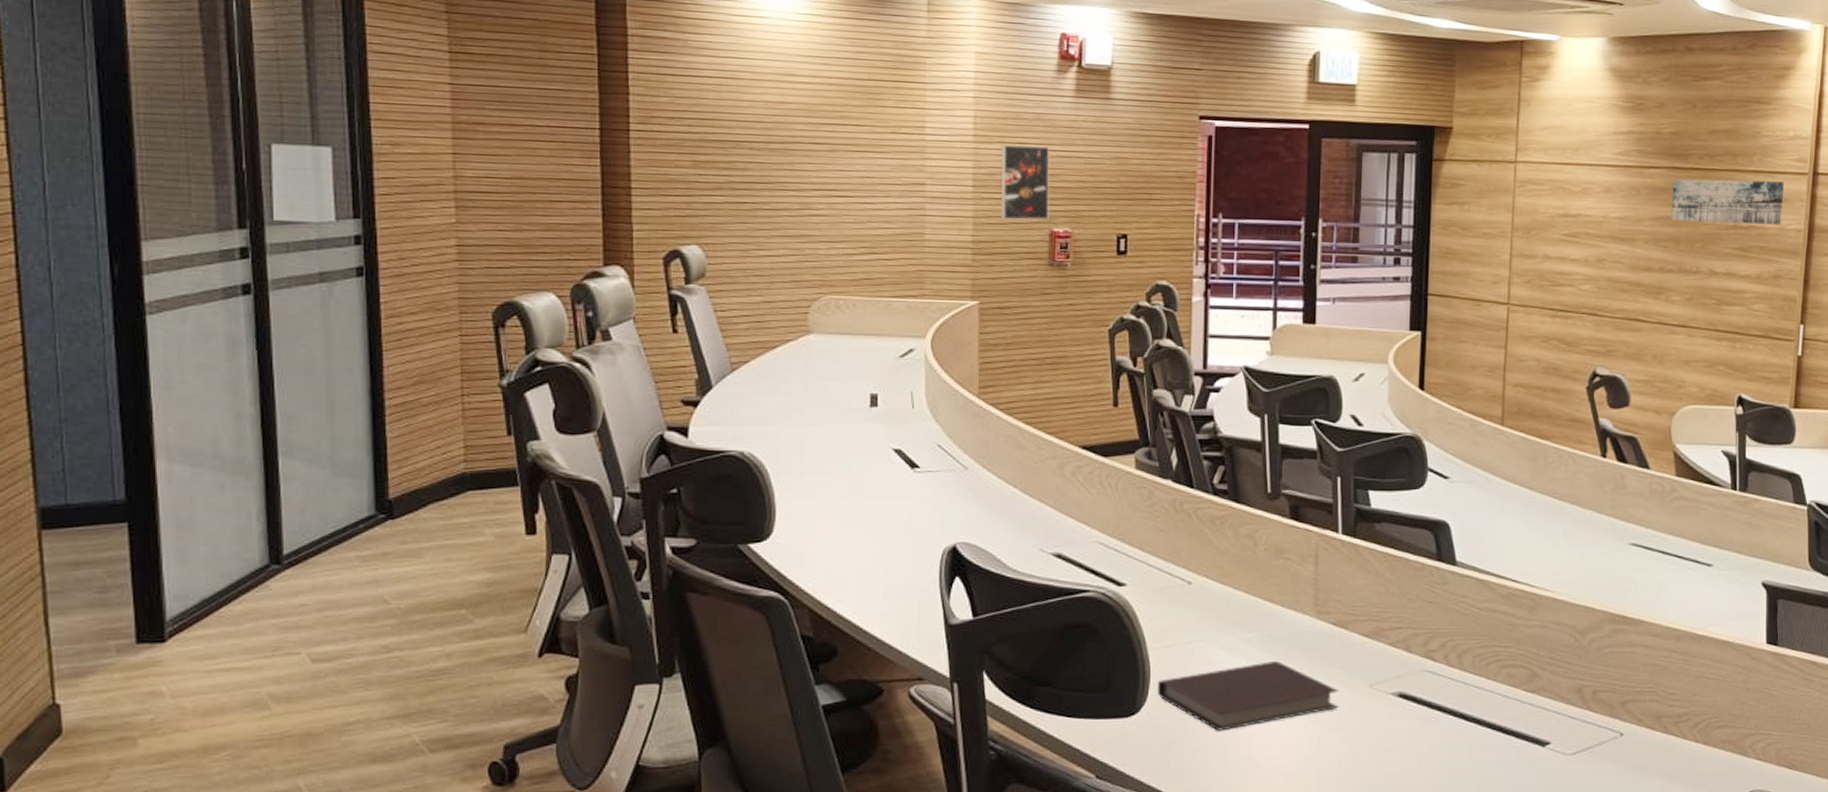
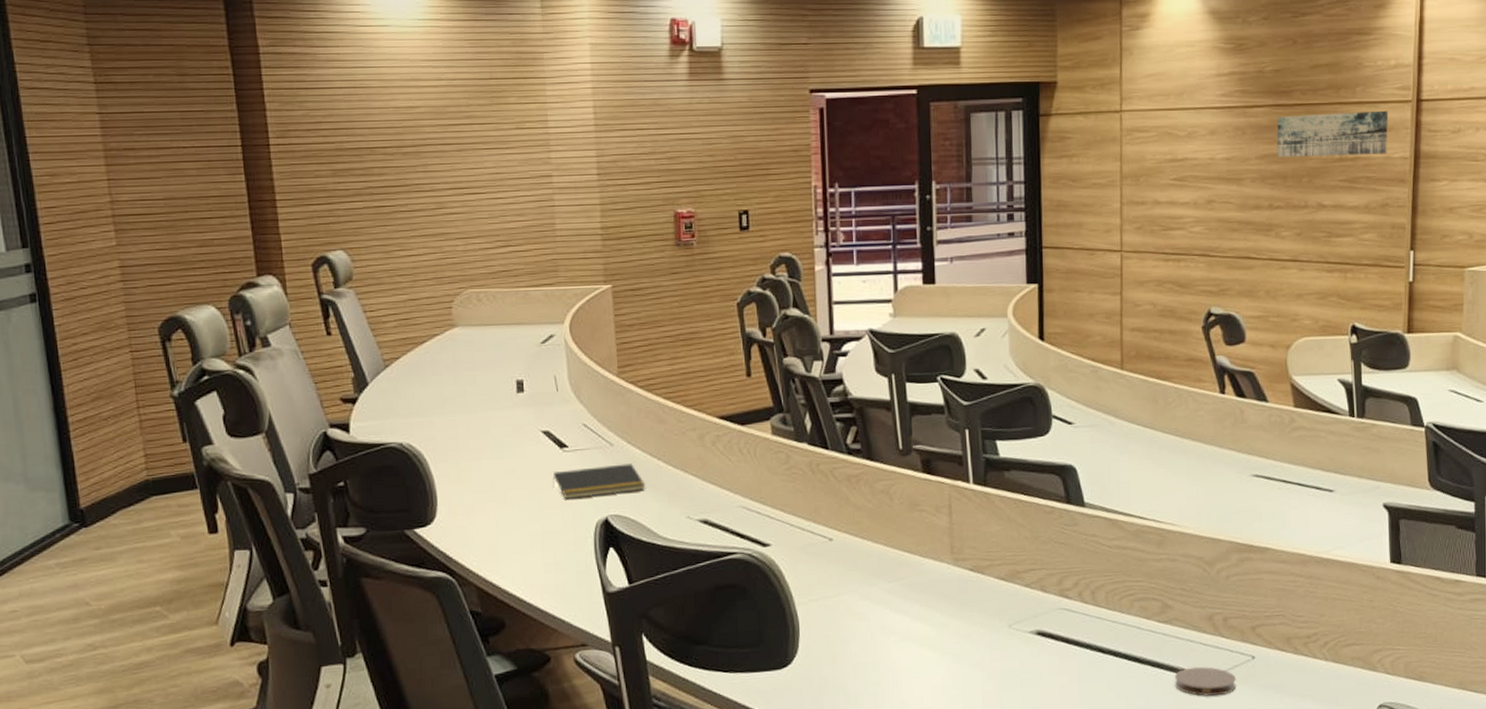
notepad: none [901,489,999,523] -> present [553,463,646,499]
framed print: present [1000,145,1050,221] -> none [621,131,673,204]
notebook: present [1157,660,1339,731] -> none [806,607,980,677]
coaster: none [1538,740,1603,773] -> present [1174,667,1237,697]

